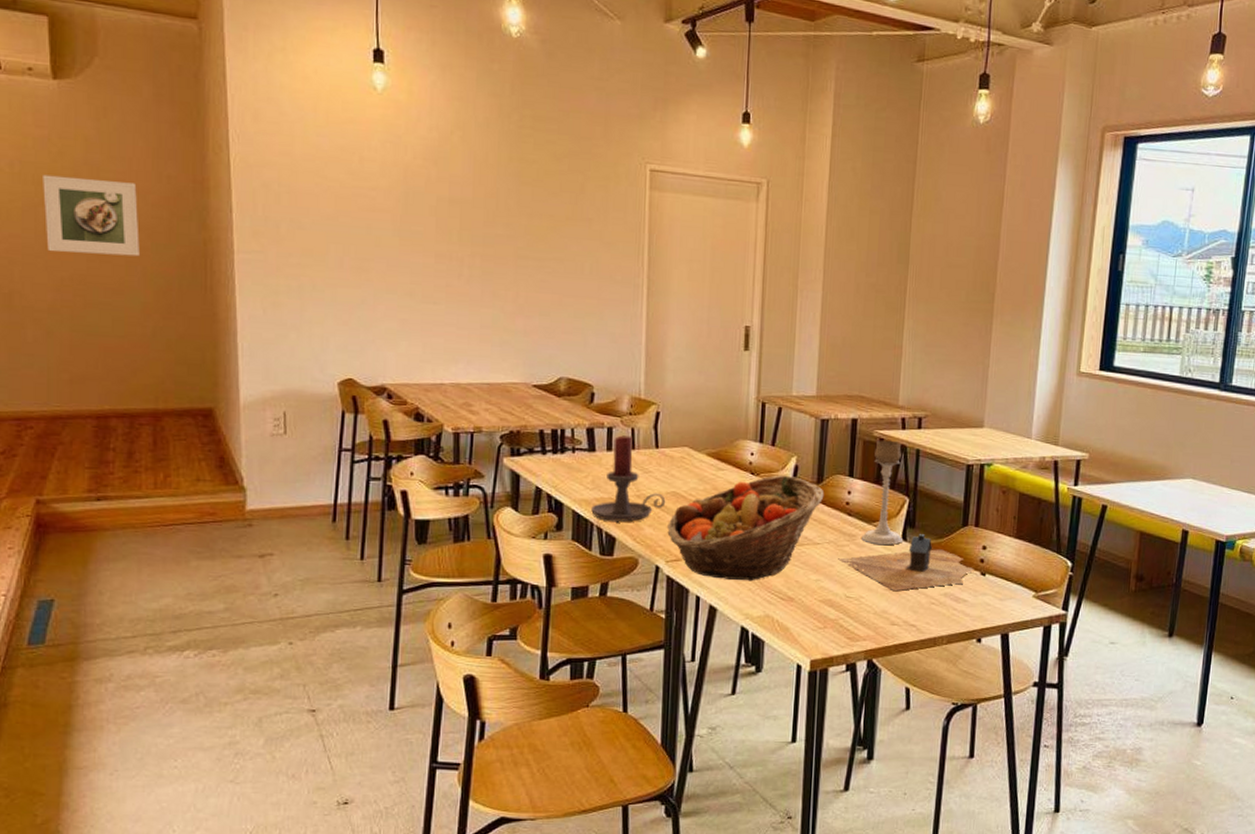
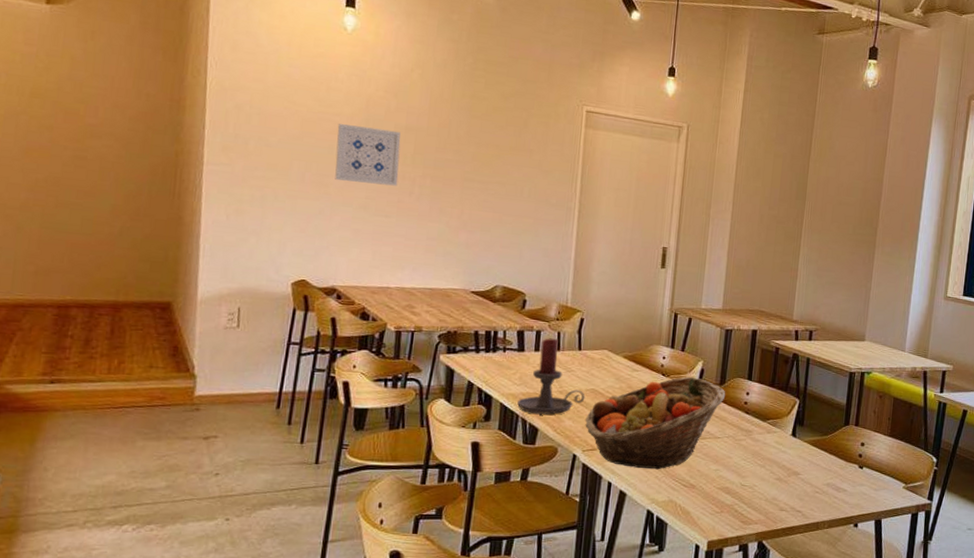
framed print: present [43,174,140,257] -> none [25,87,117,164]
wall art: none [374,199,445,268] -> present [335,124,401,186]
toy house: present [838,534,974,592] -> none [736,431,854,481]
candle holder: present [862,440,903,546] -> none [757,349,795,441]

